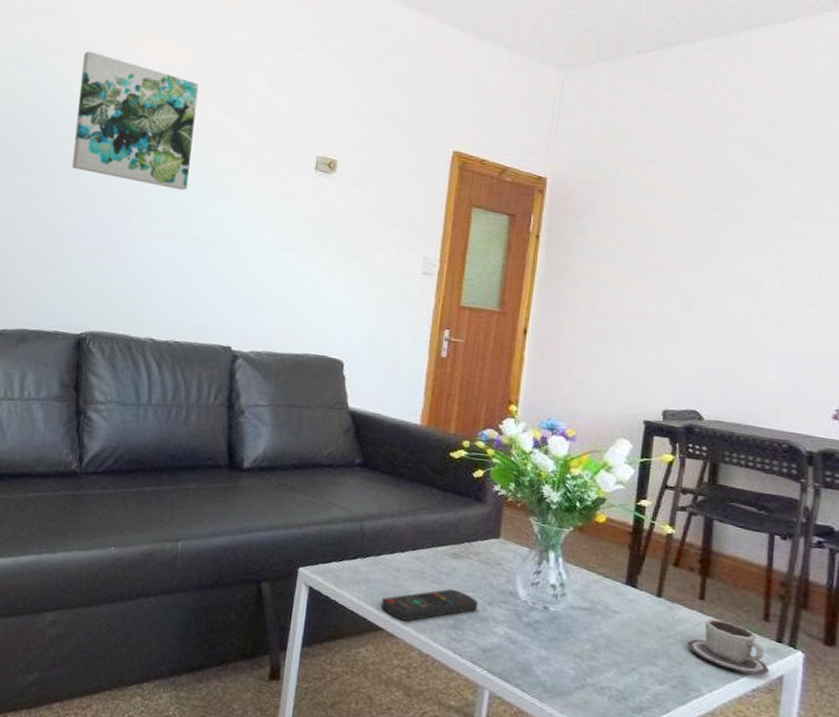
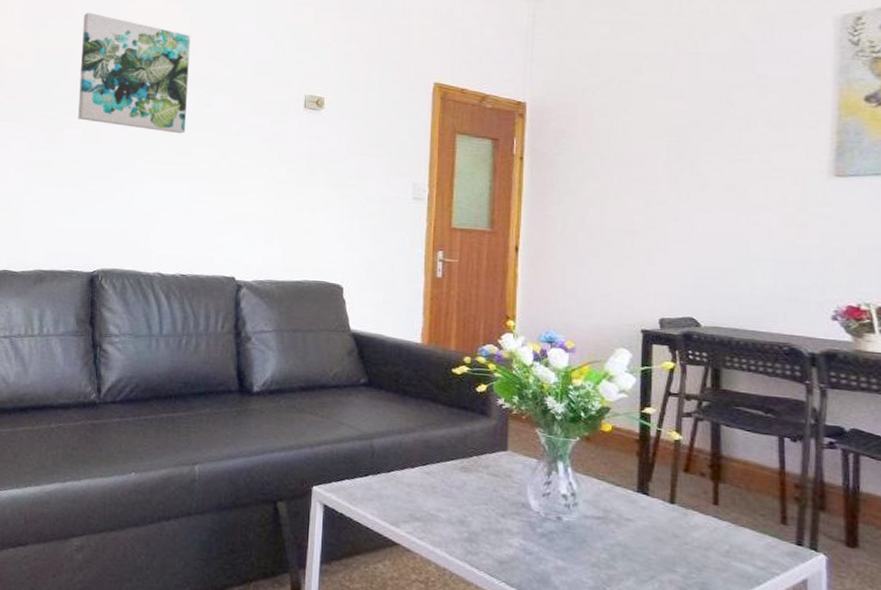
remote control: present [380,588,479,621] -> none [395,502,491,536]
cup: present [687,618,770,676] -> none [704,523,793,580]

